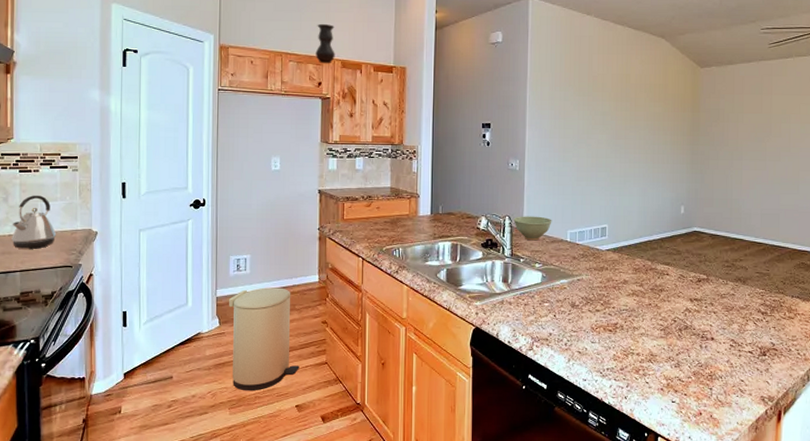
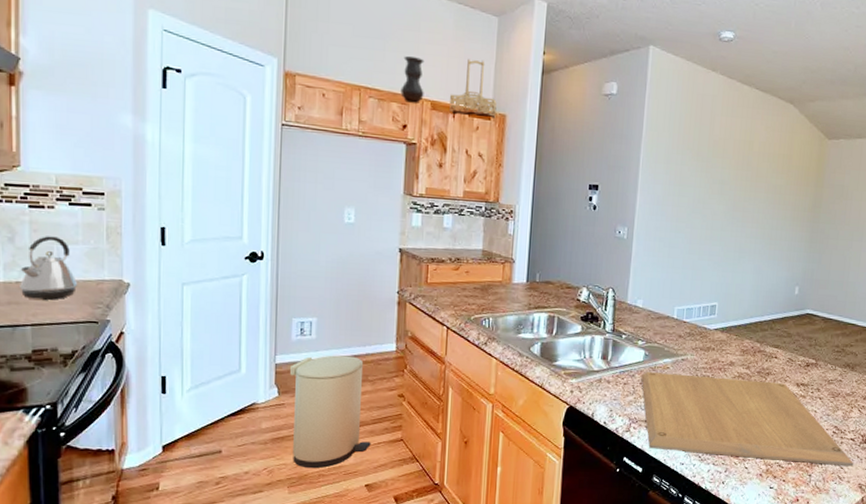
decorative basket: none [357,21,397,71] -> present [450,58,497,119]
bowl: present [513,216,552,241] -> none [617,289,659,316]
chopping board: none [540,292,754,380] -> present [641,371,854,467]

